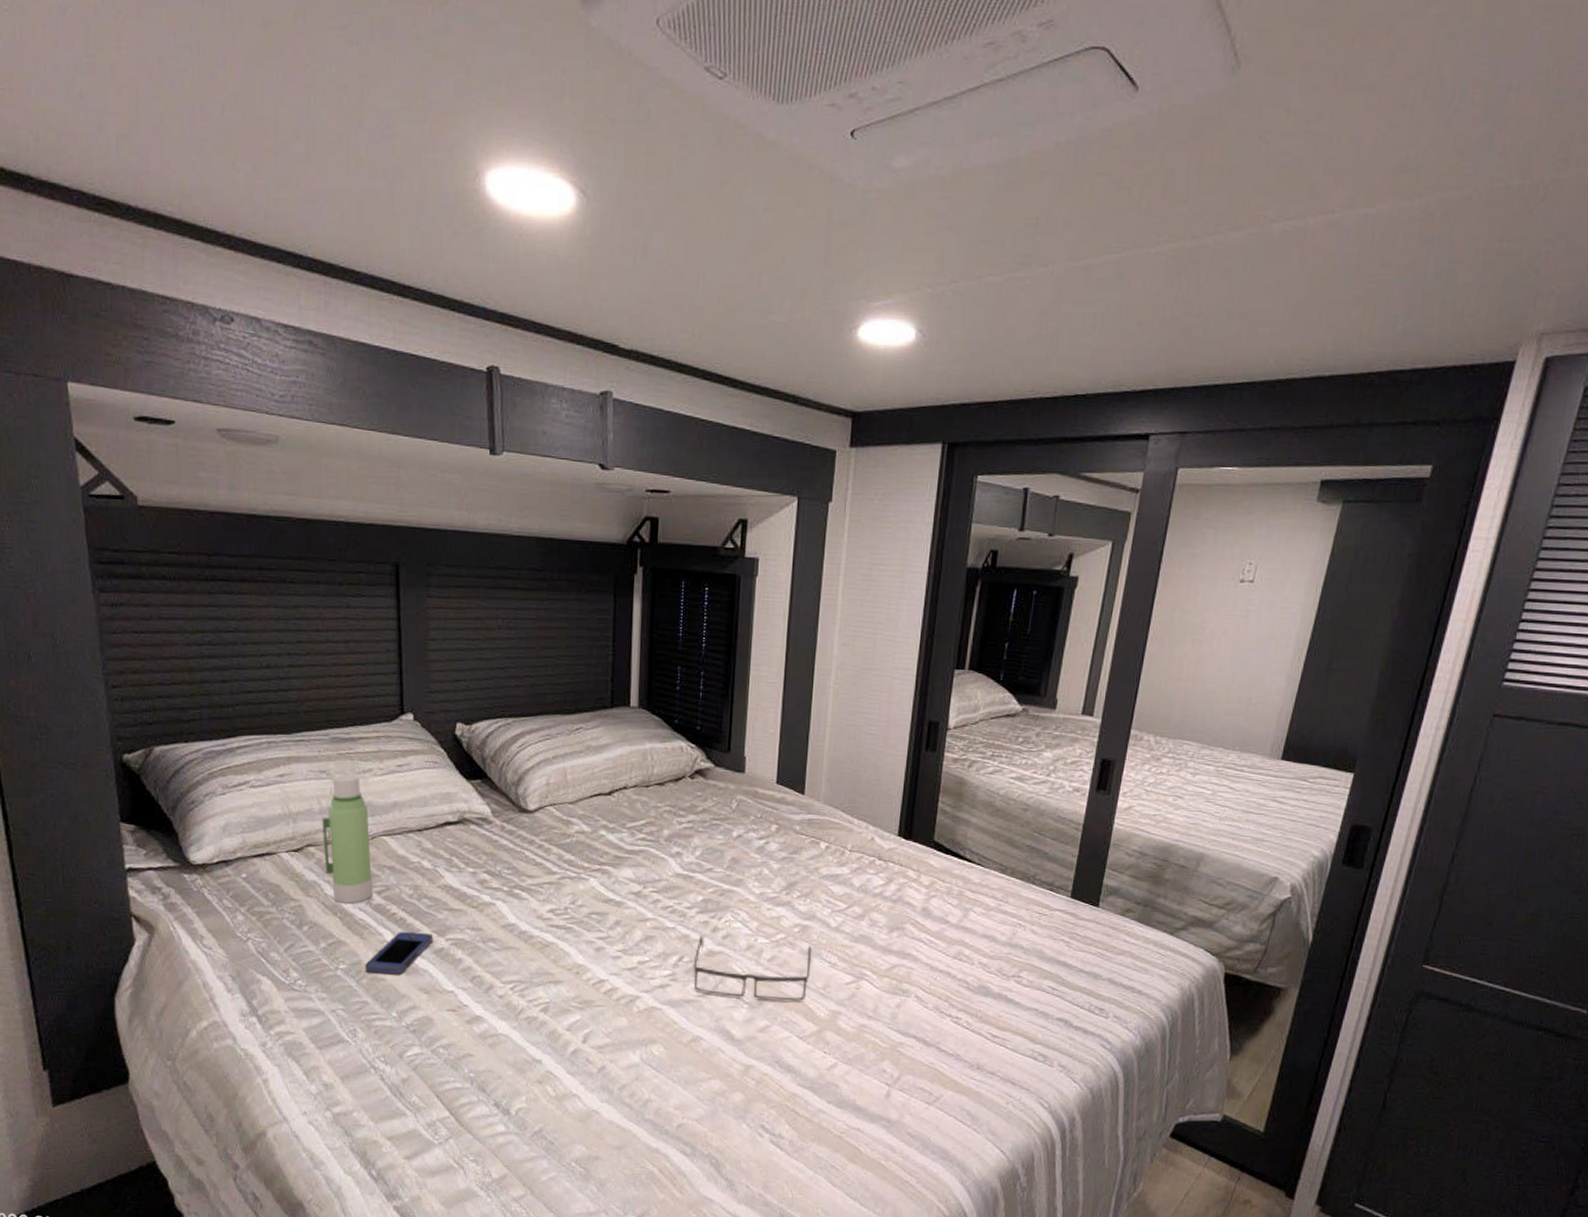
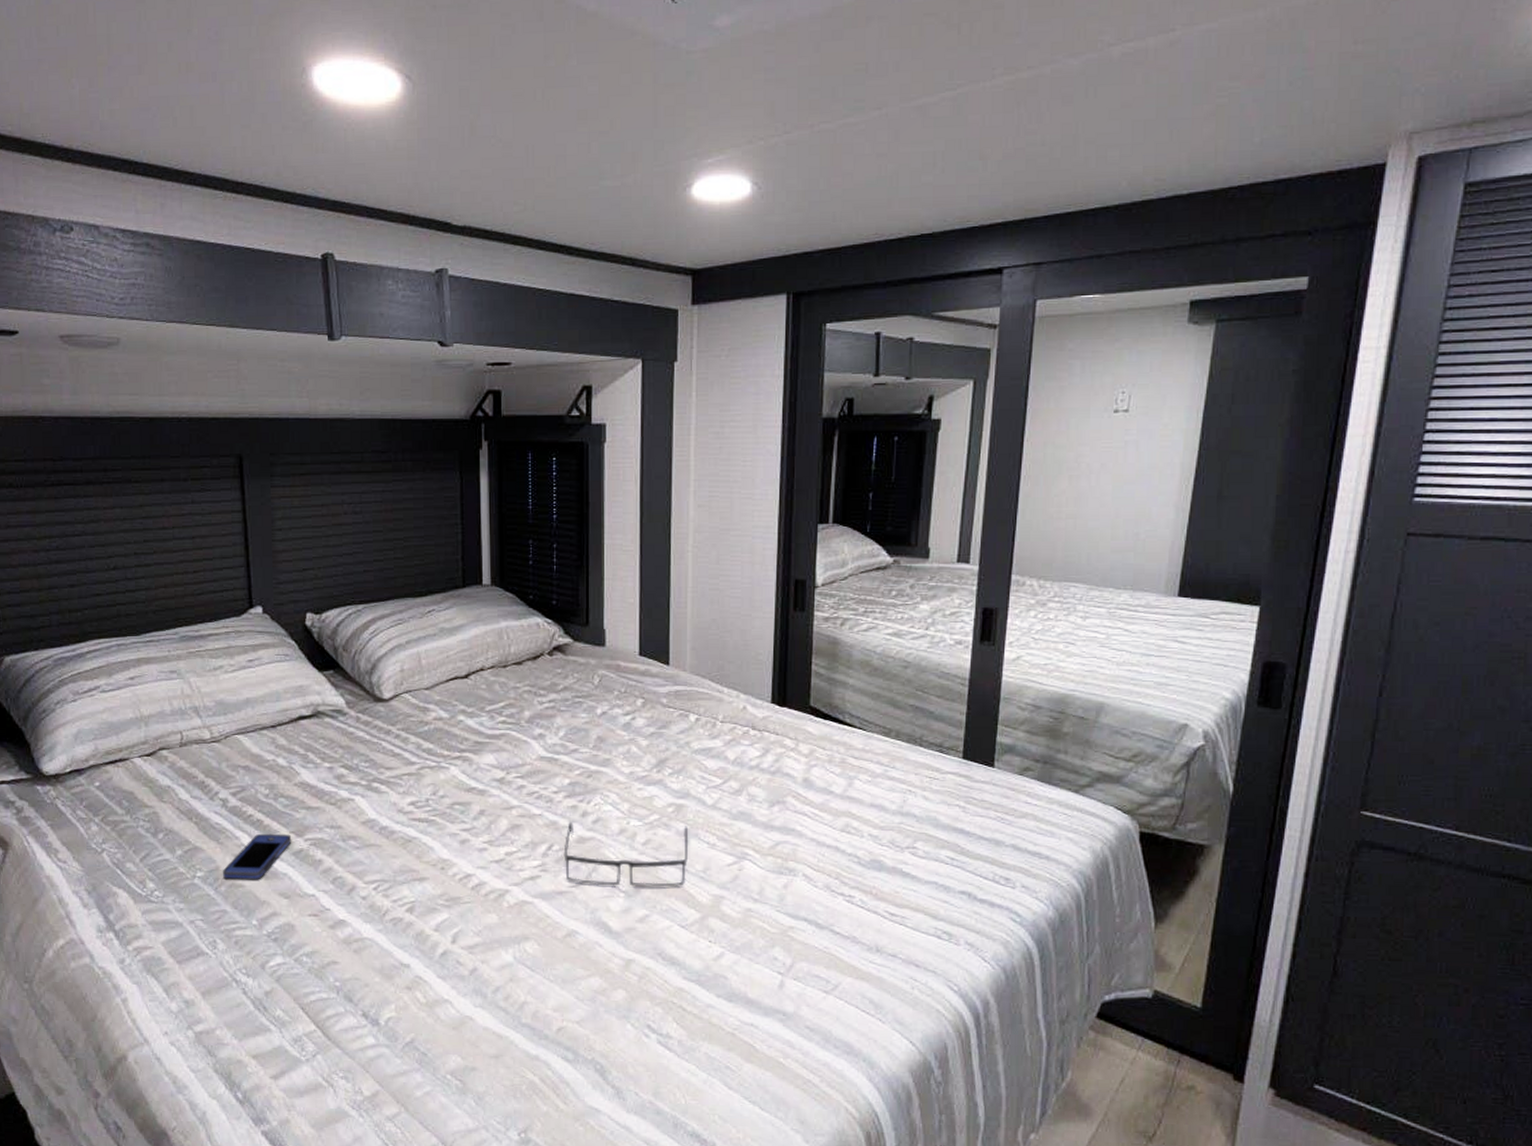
water bottle: present [322,774,373,904] -> none [173,673,228,807]

